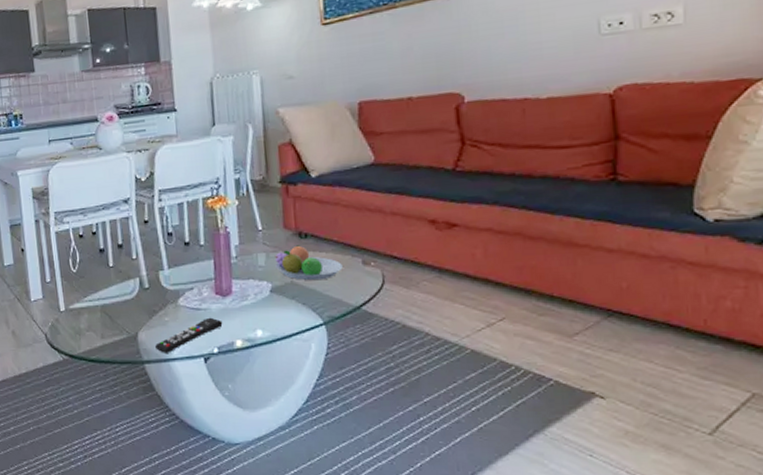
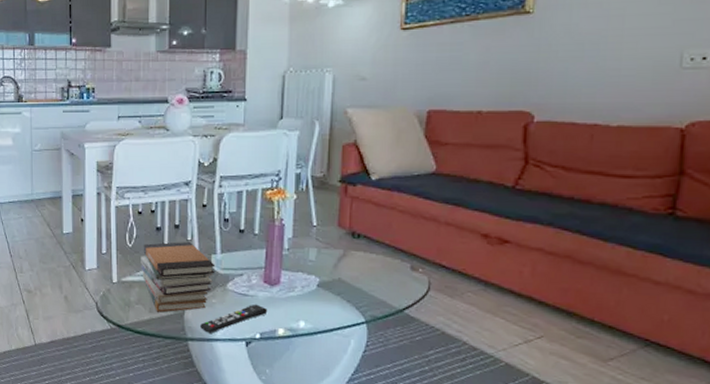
book stack: none [86,261,165,337] -> present [141,242,216,313]
fruit bowl: present [274,245,343,281] -> none [325,244,391,281]

